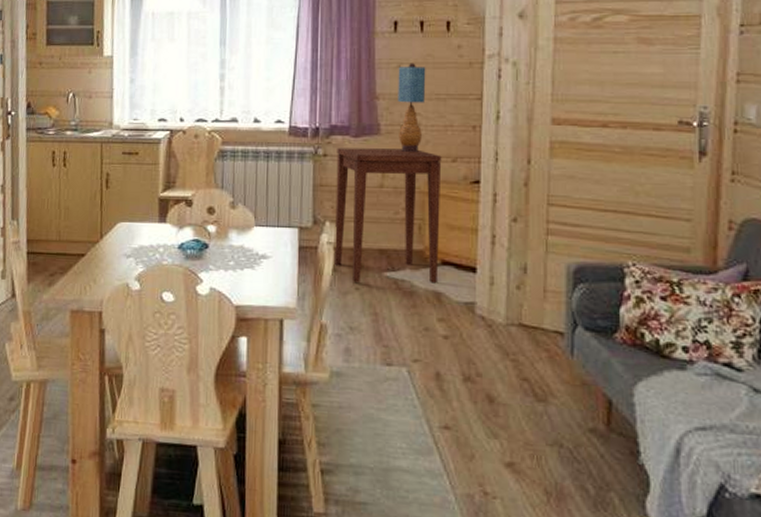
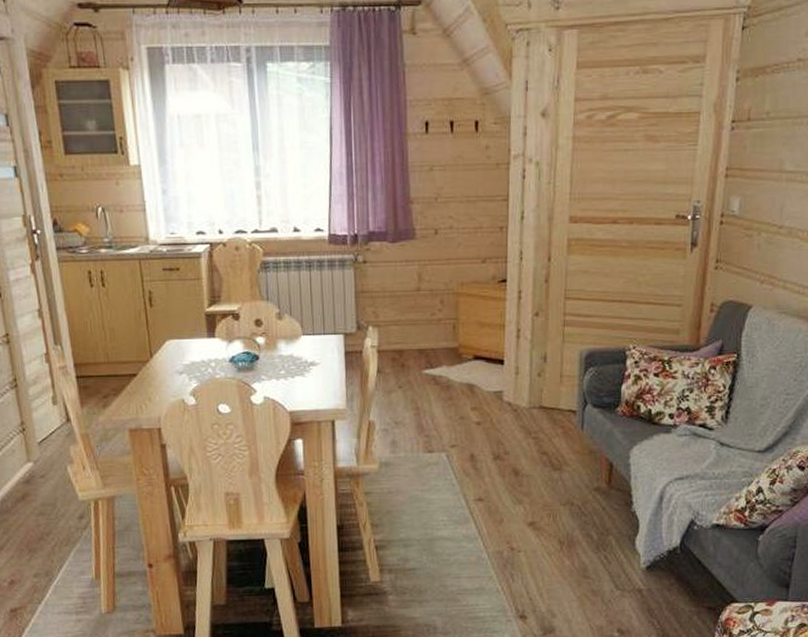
side table: present [335,148,442,283] -> none [376,252,473,381]
table lamp: present [398,63,426,152] -> none [430,165,457,255]

